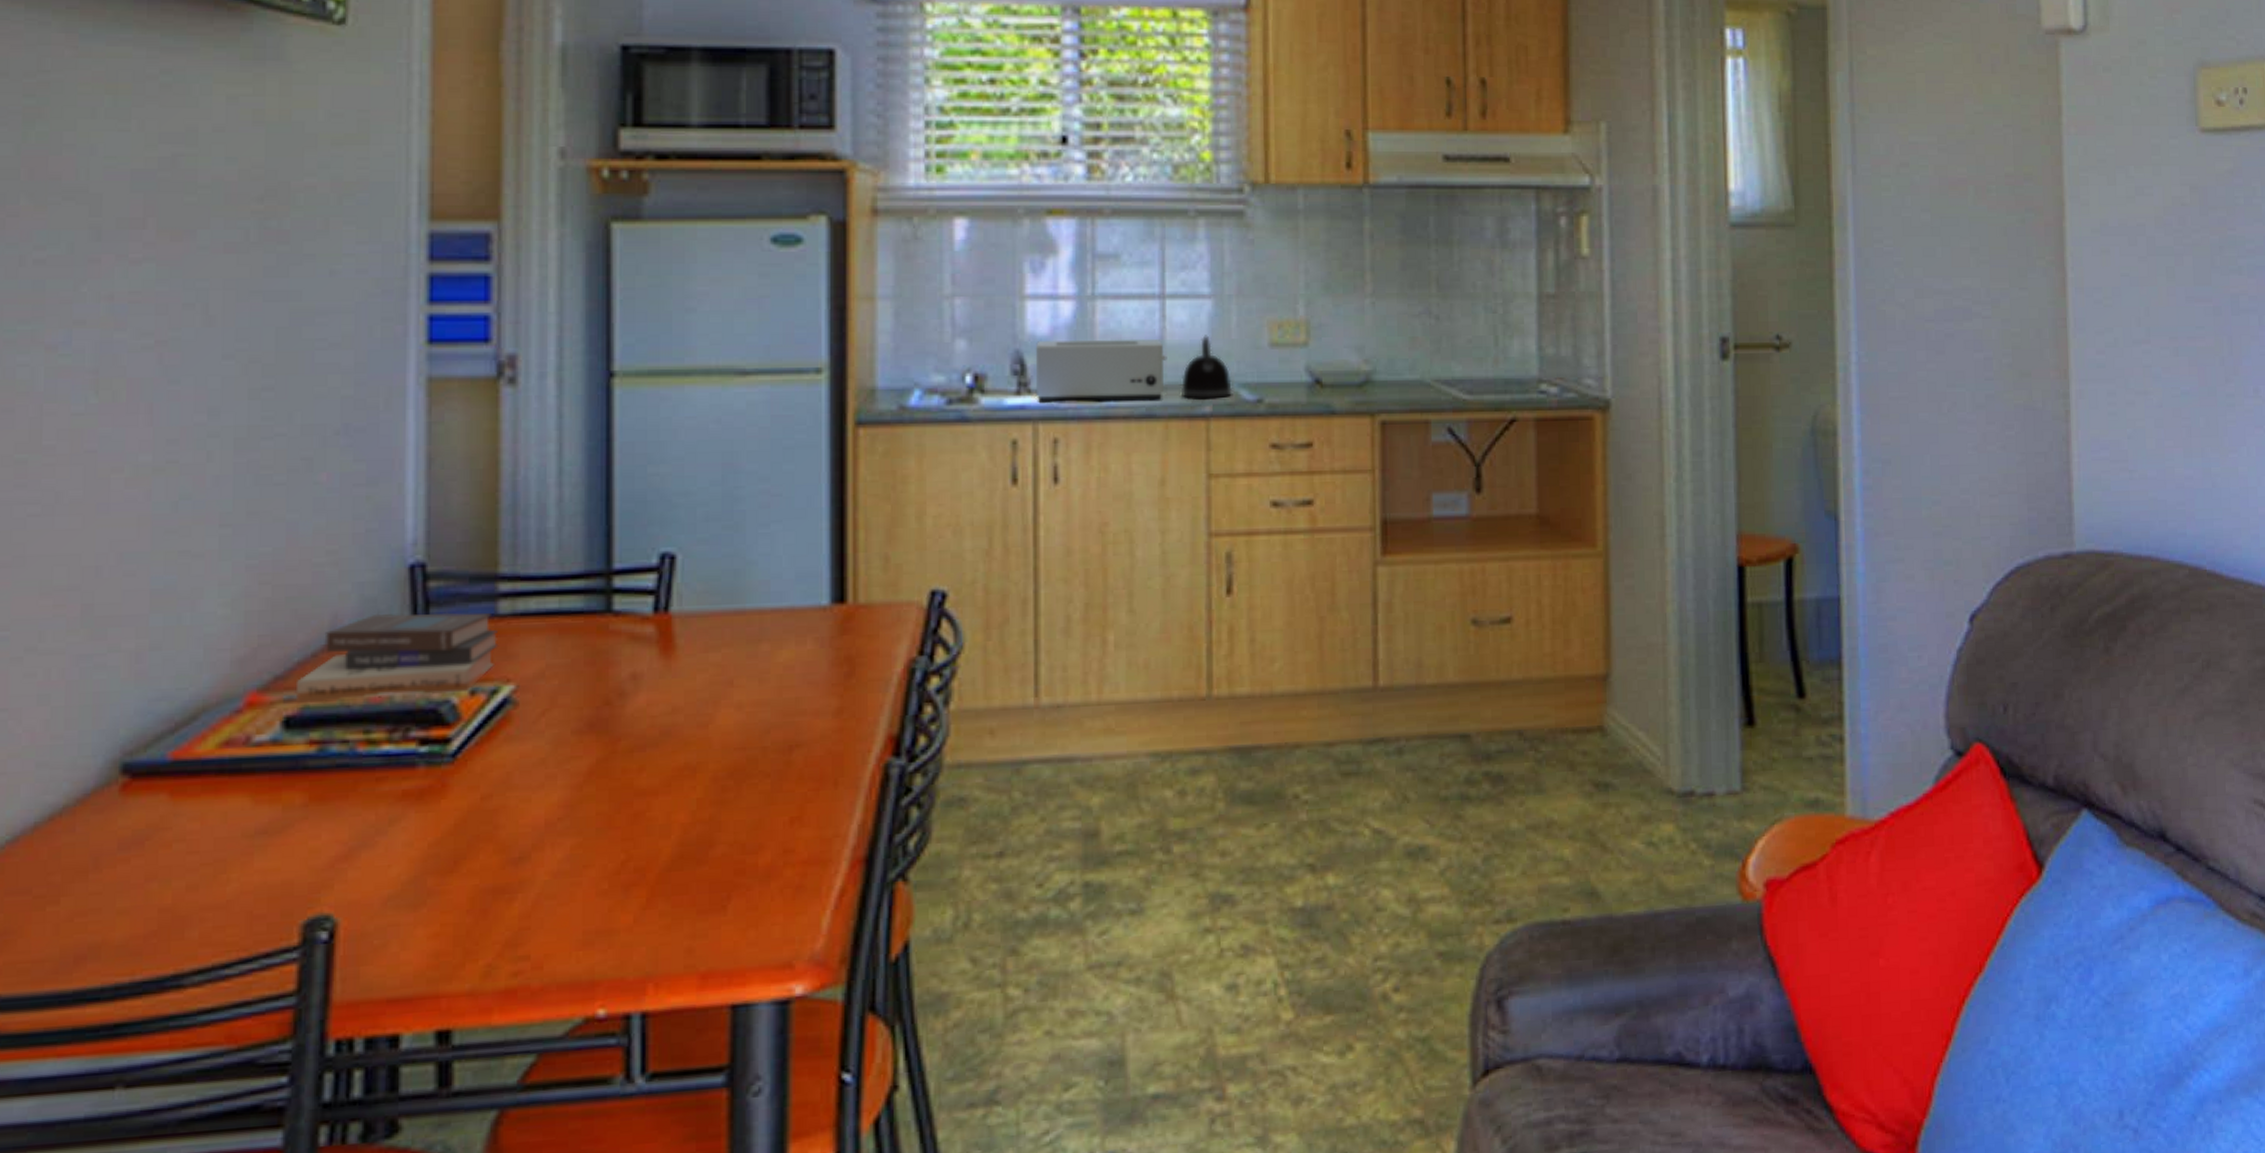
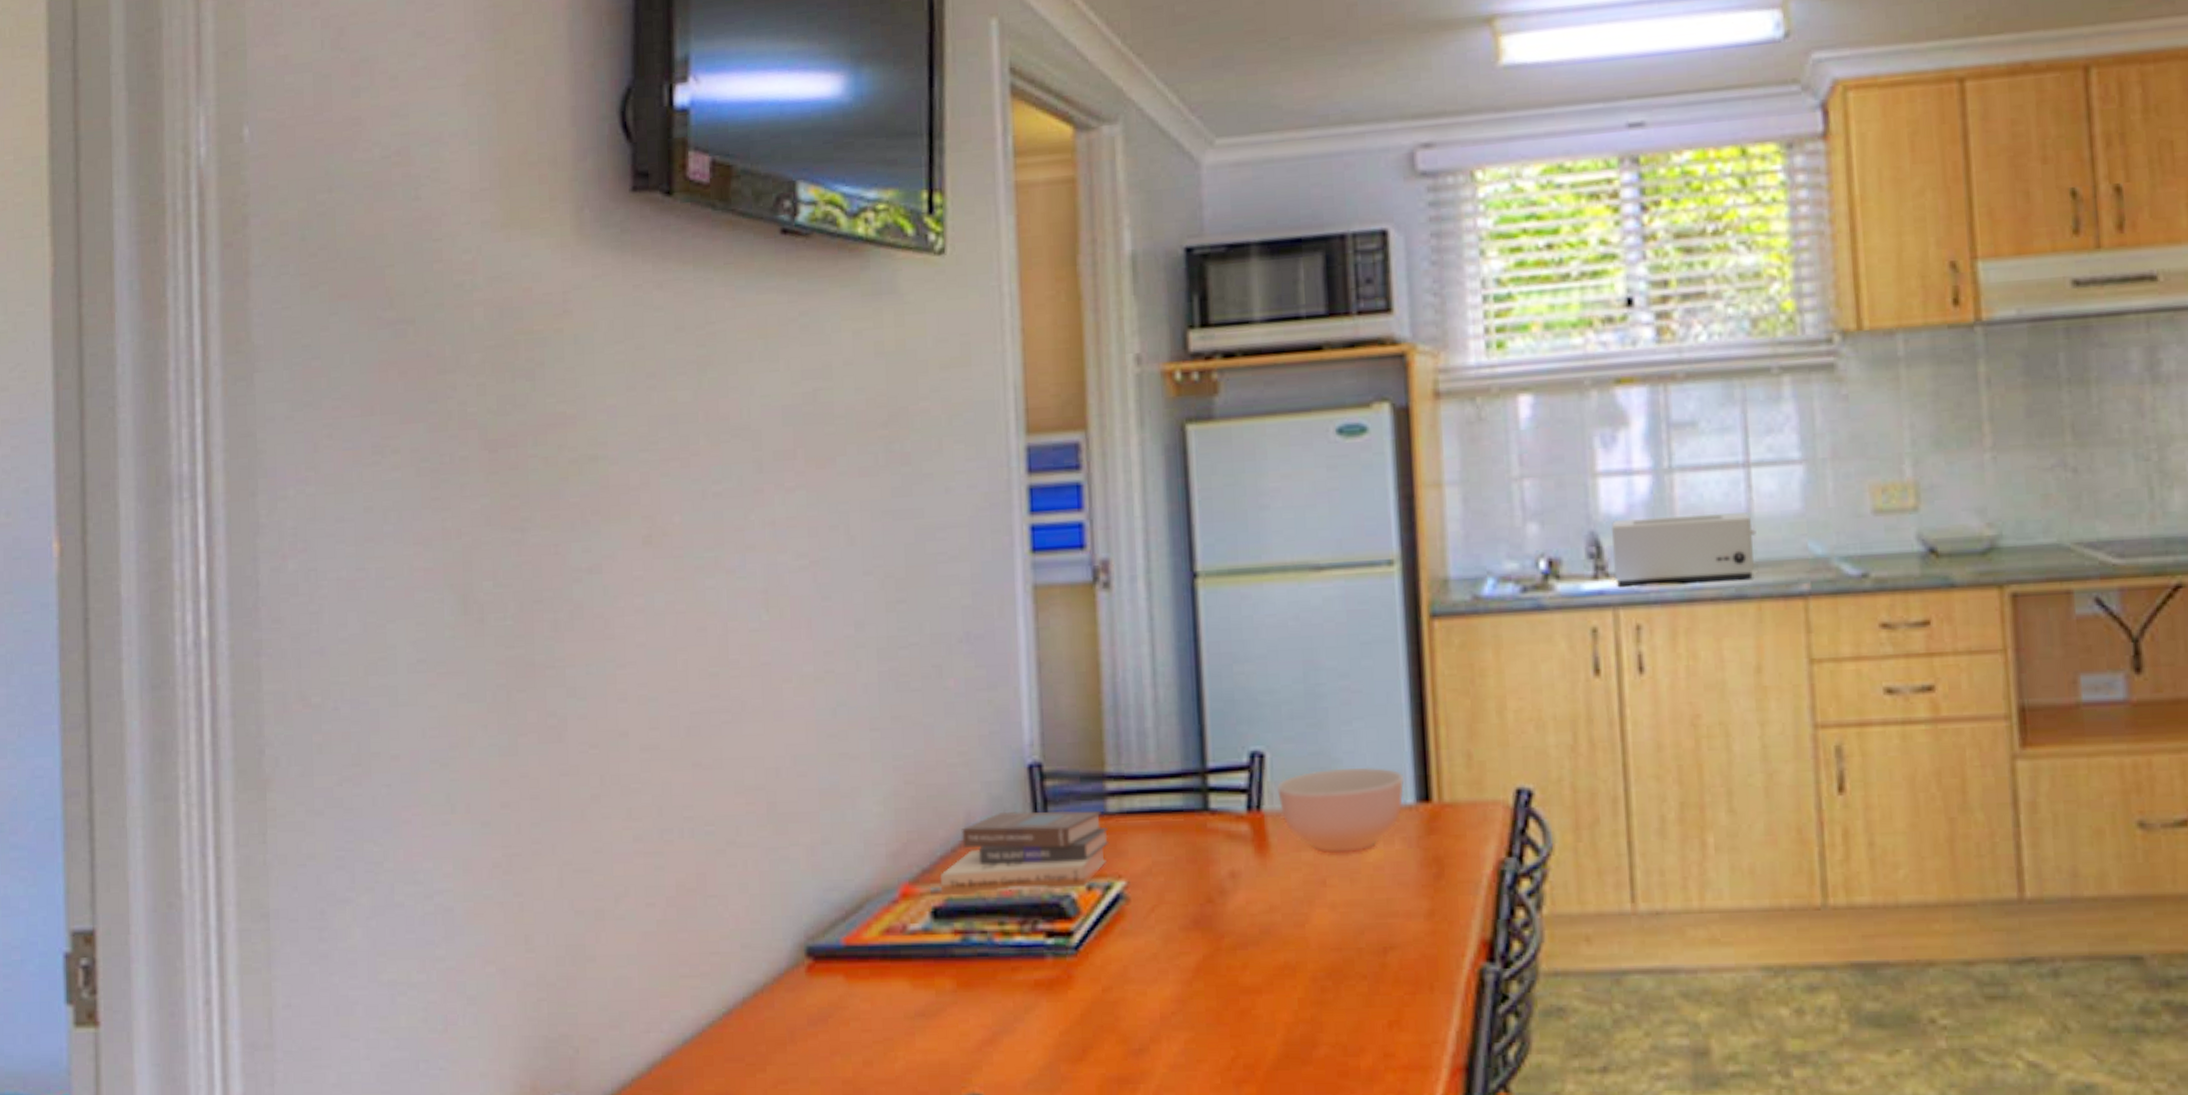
bowl: none [687,569,821,654] -> present [1277,767,1405,853]
kettle: present [1180,335,1233,400] -> none [1773,504,1834,577]

